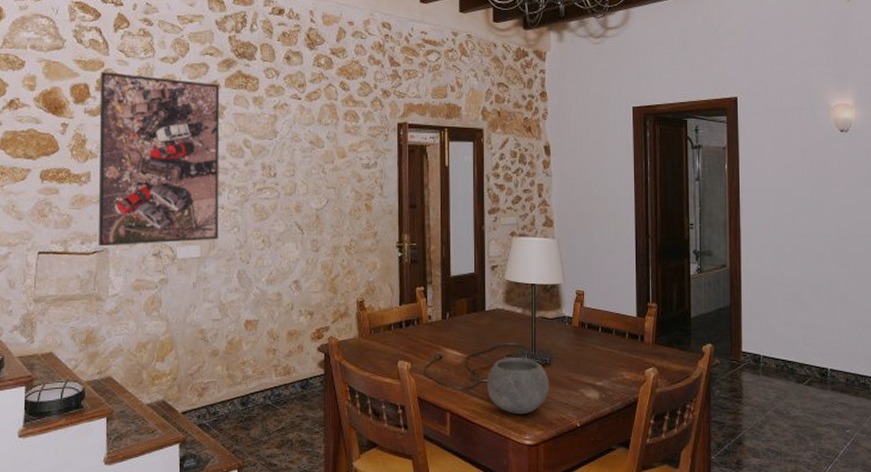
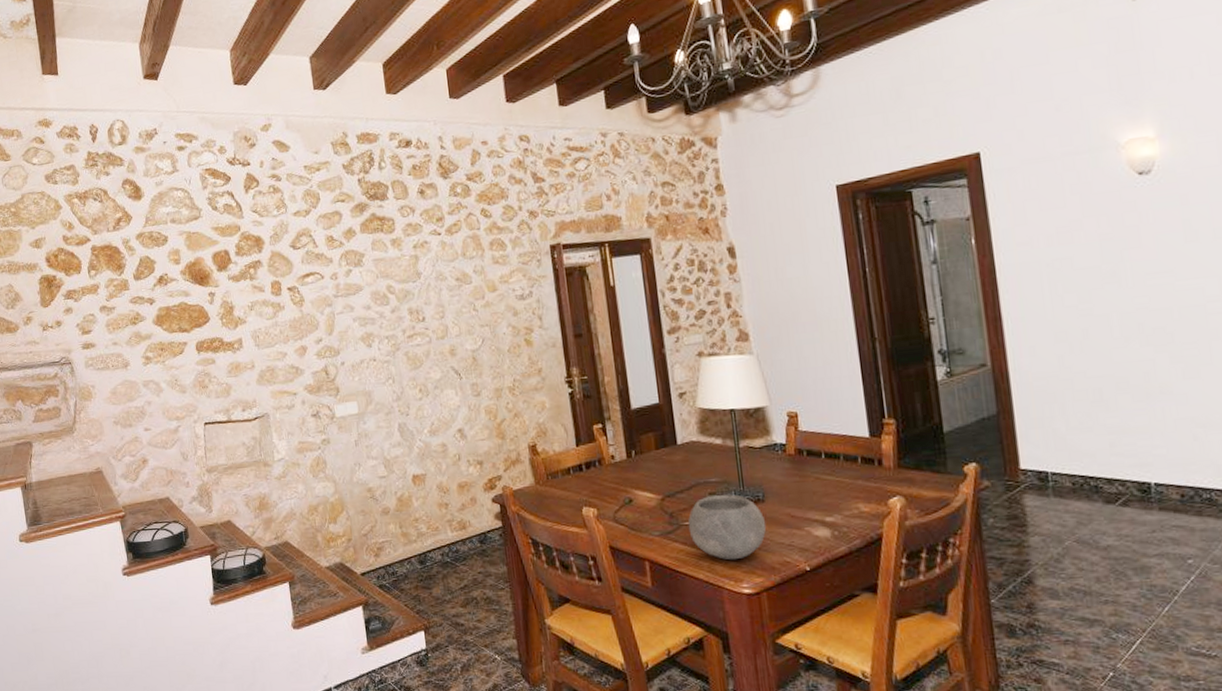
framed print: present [98,72,220,247] -> none [238,231,374,412]

